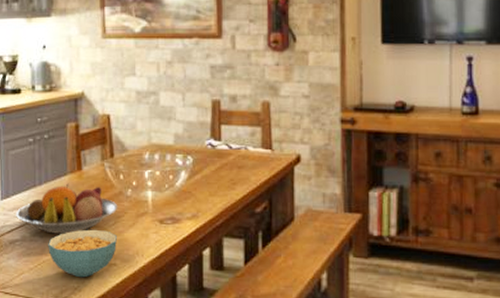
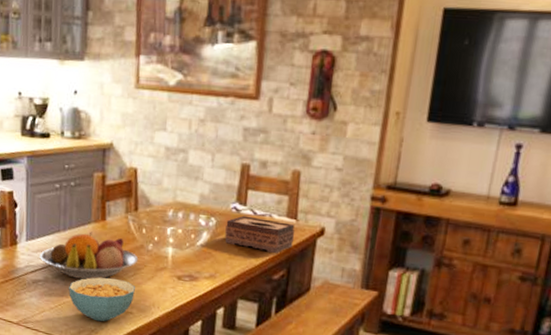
tissue box: none [203,151,272,185] -> present [225,215,295,253]

